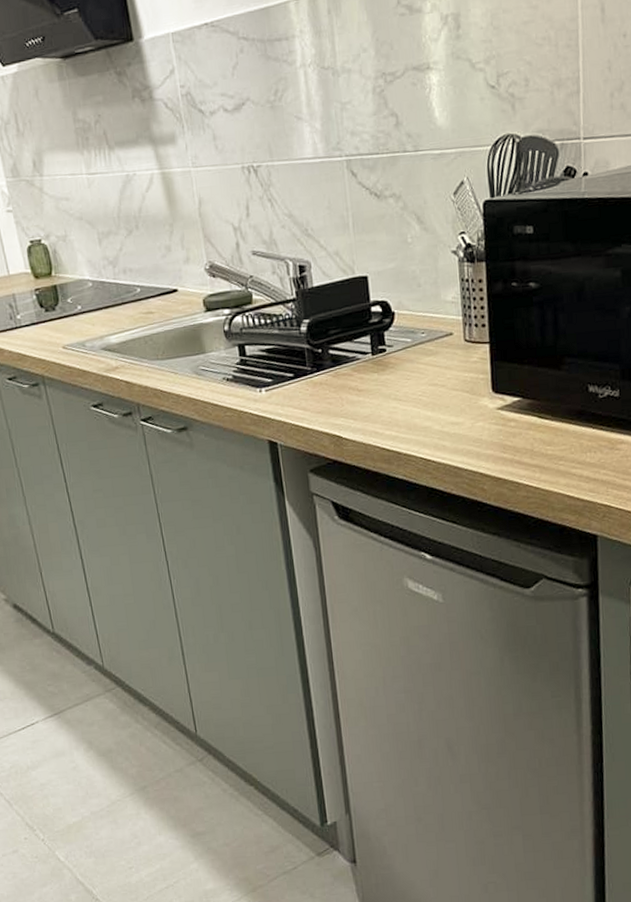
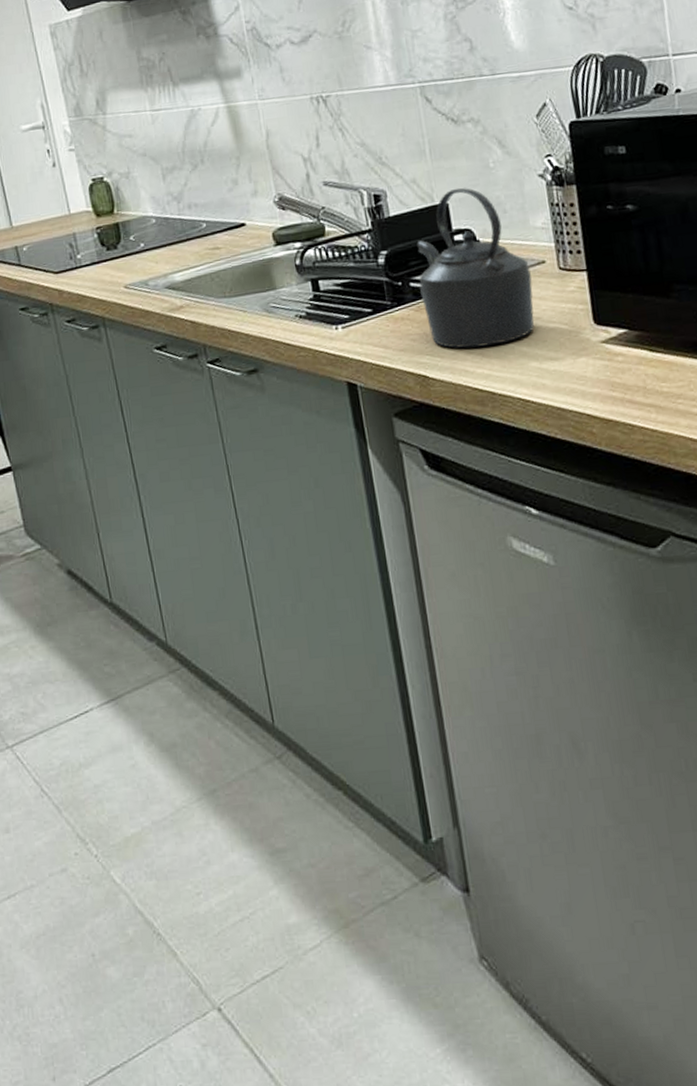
kettle: none [337,261,440,412] -> present [417,187,534,349]

